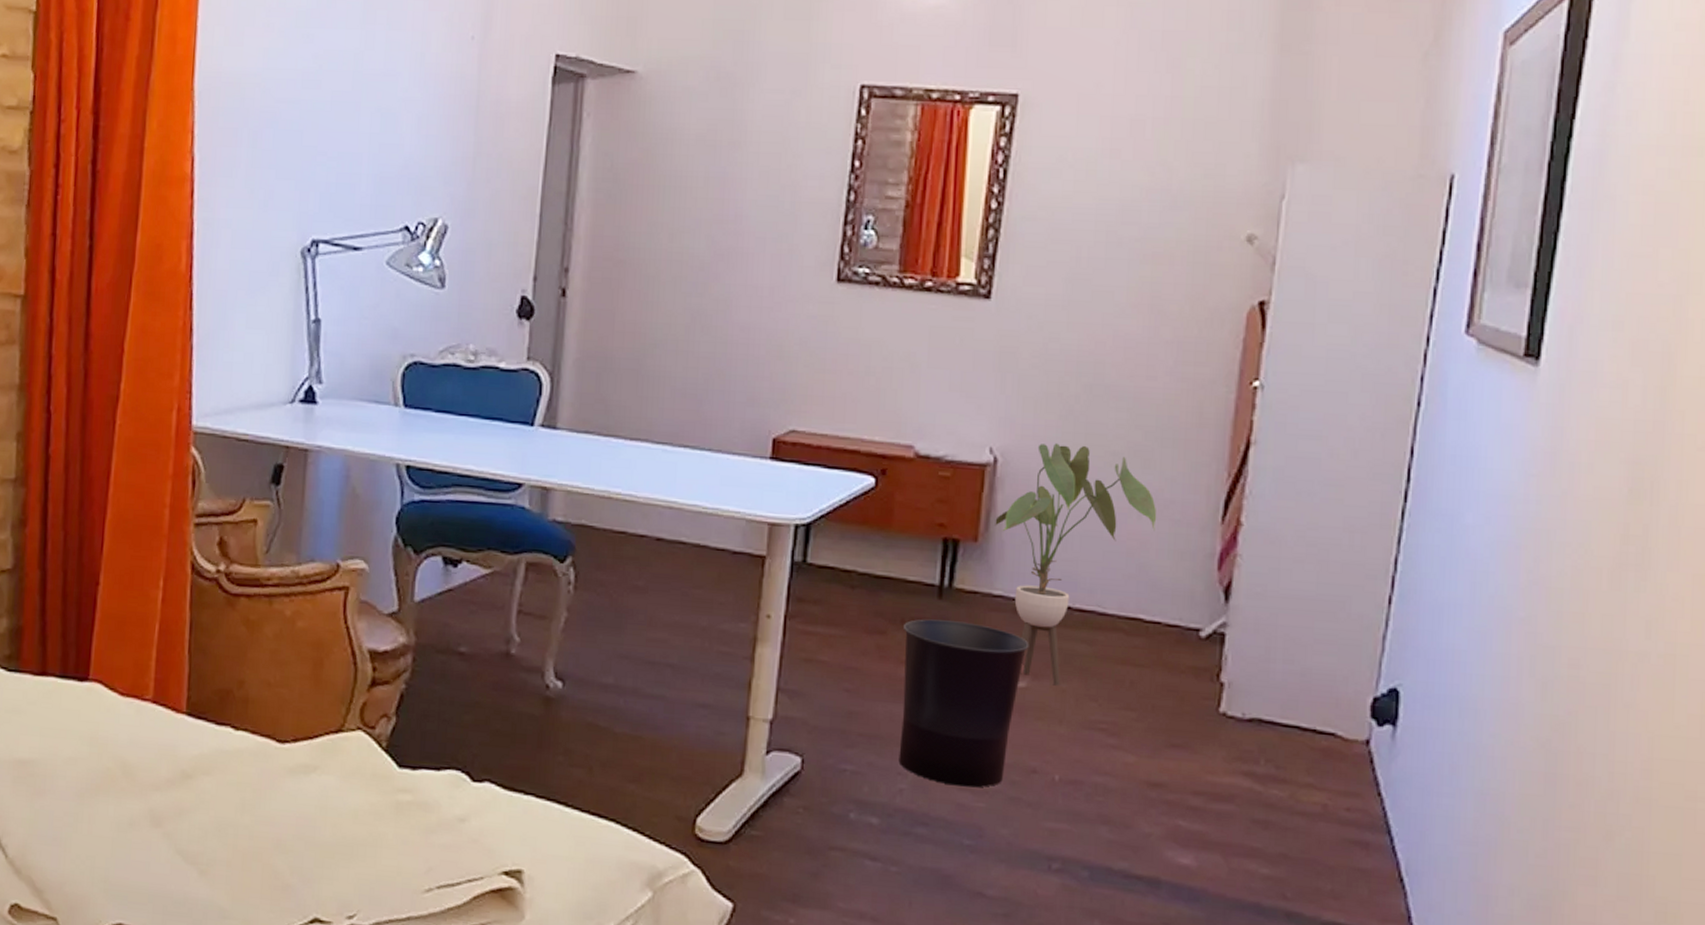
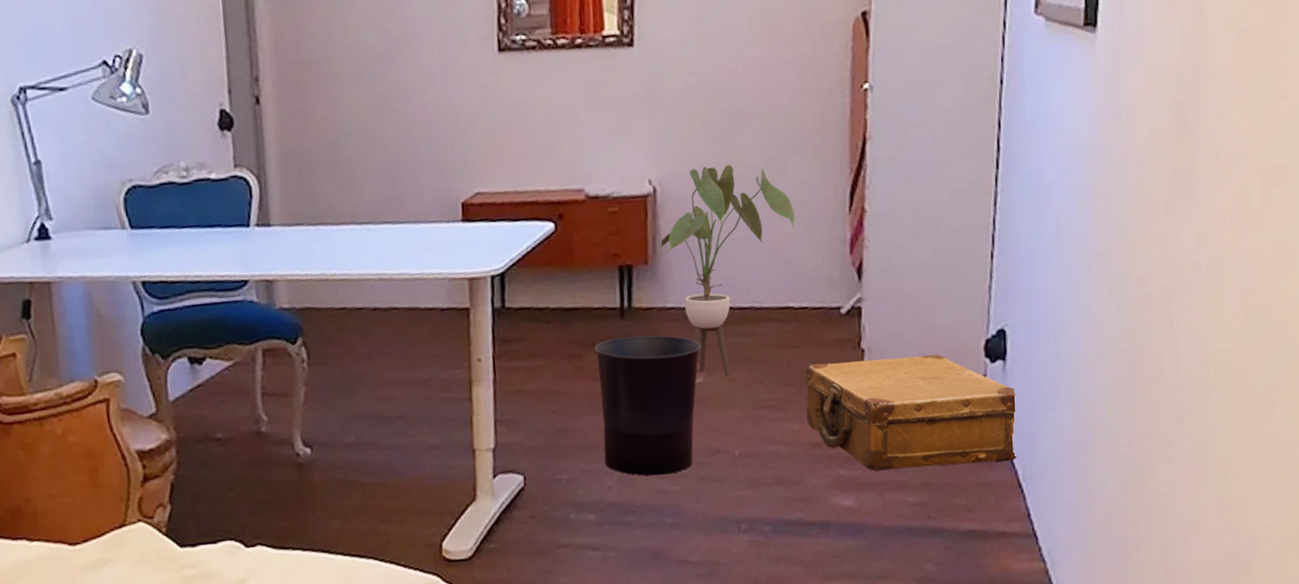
suitcase: none [1146,688,1407,848] -> present [805,354,1018,471]

